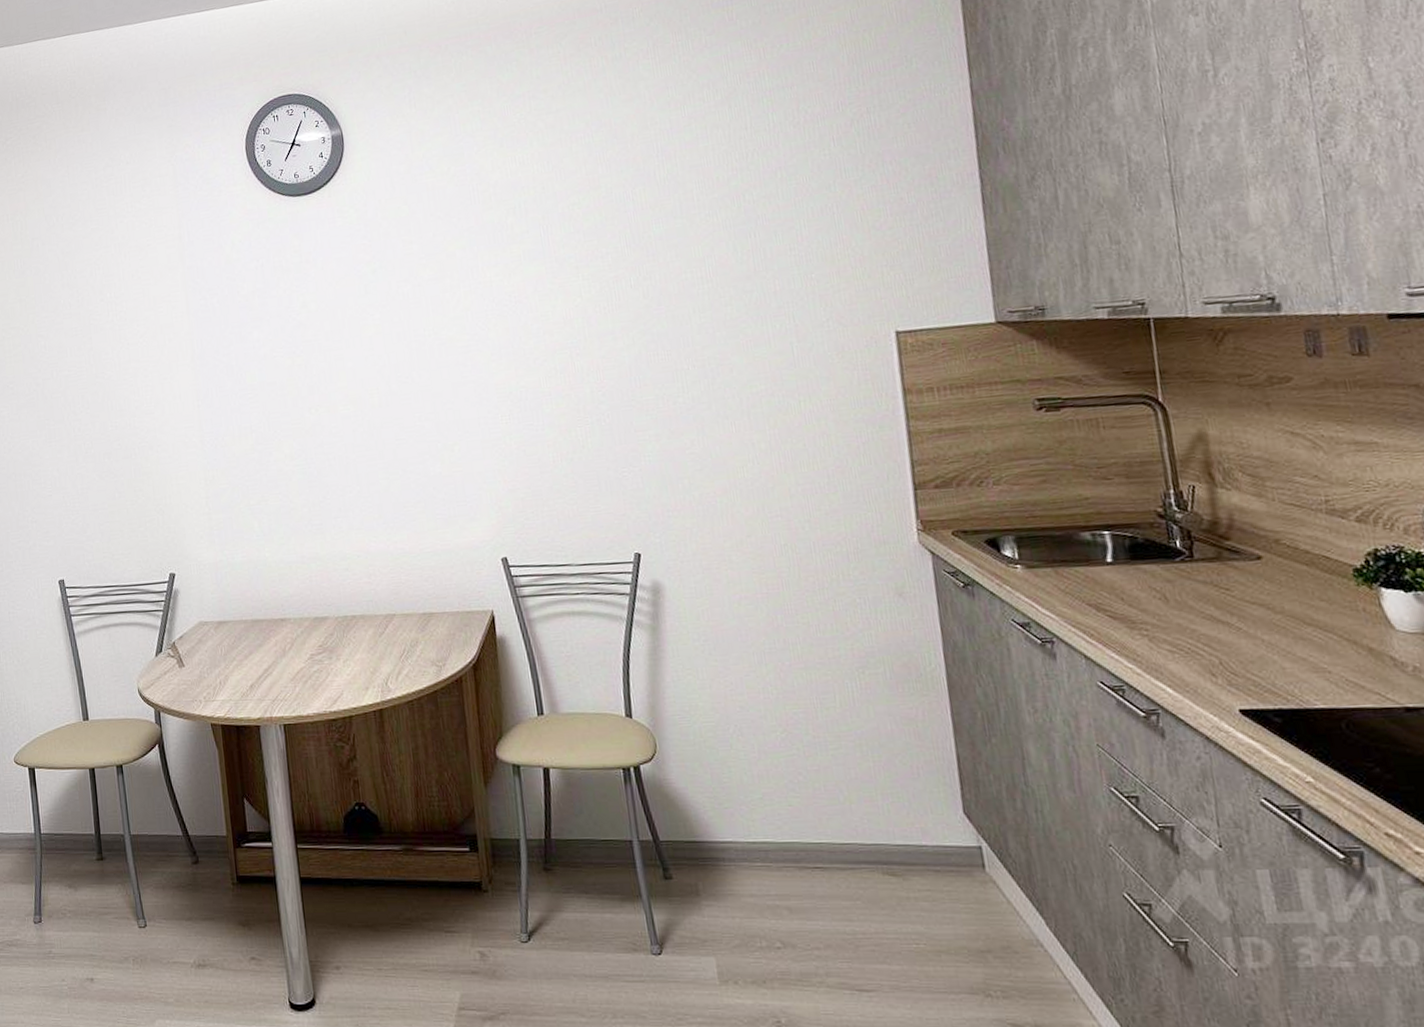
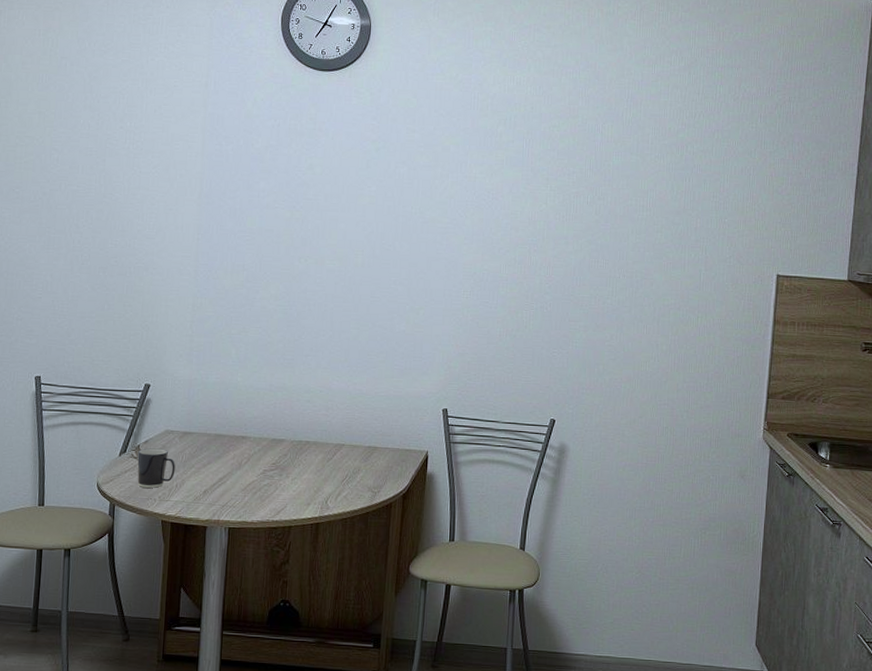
mug: none [174,643,217,689] -> present [137,448,175,488]

